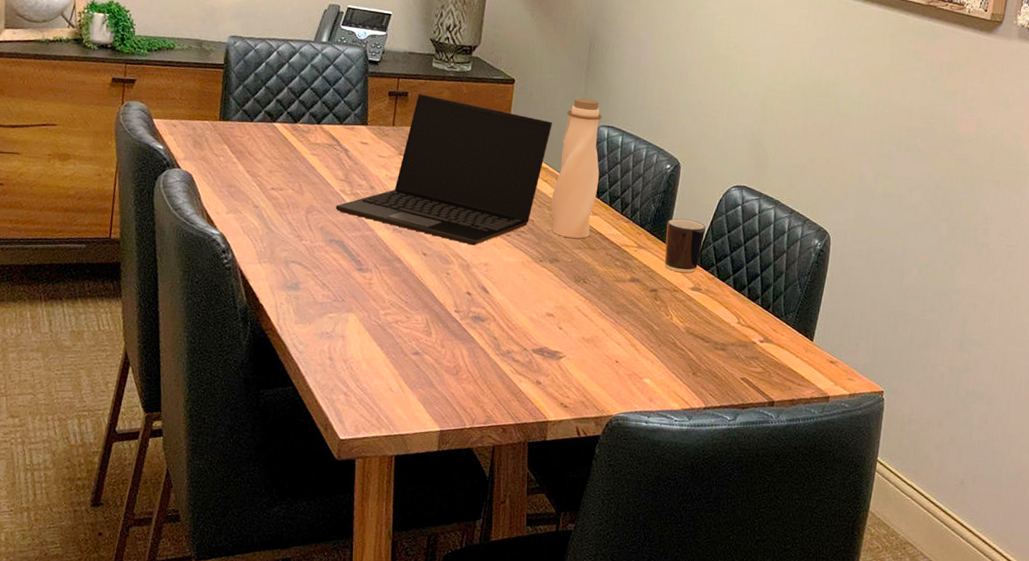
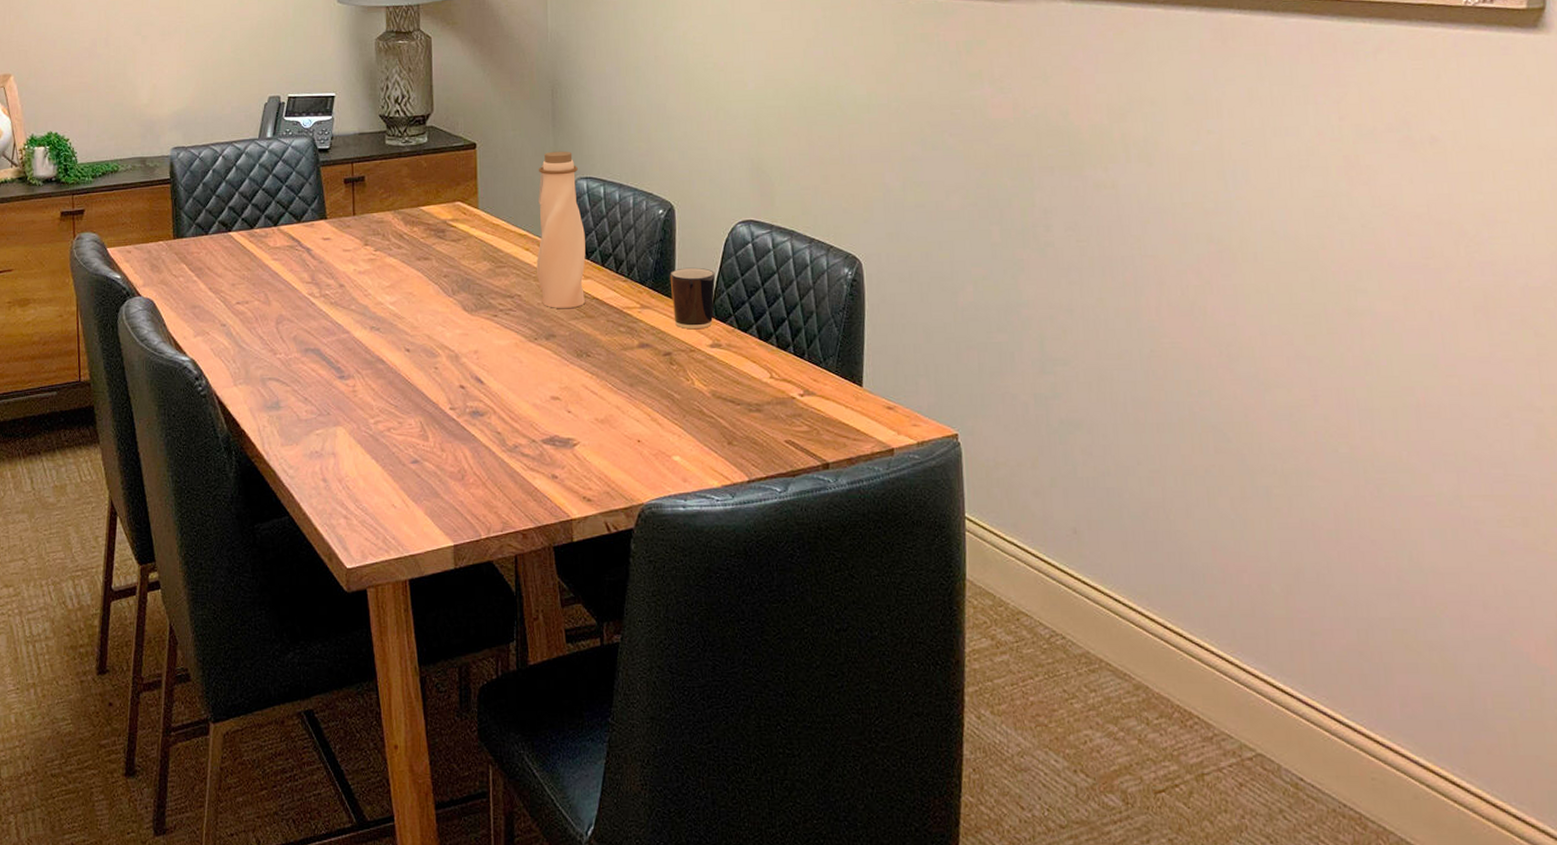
laptop: present [335,94,553,246] -> none [306,176,525,333]

